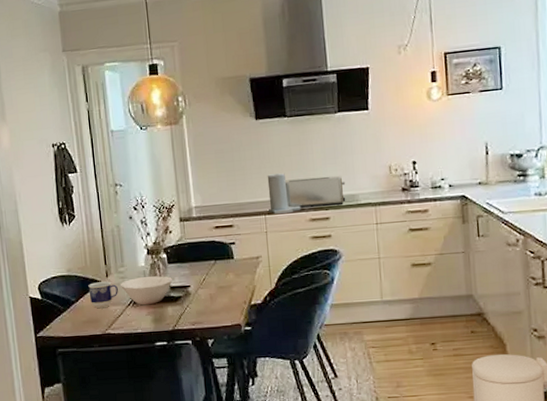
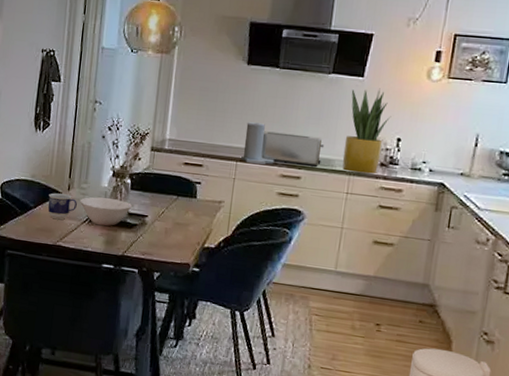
planter: none [359,117,403,203] -> present [342,88,391,174]

